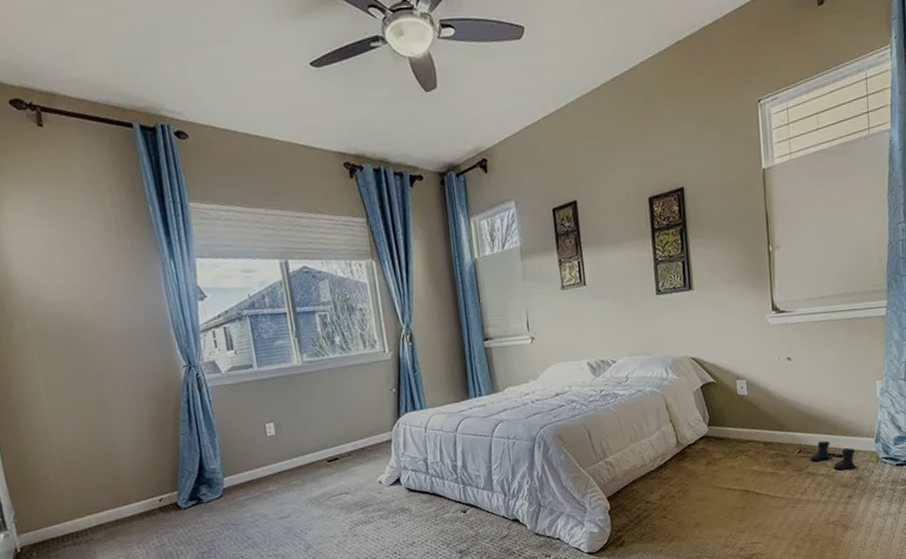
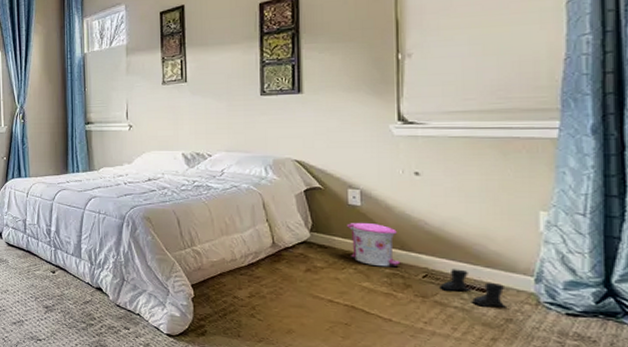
trash can: none [738,409,781,450] -> present [347,222,401,268]

